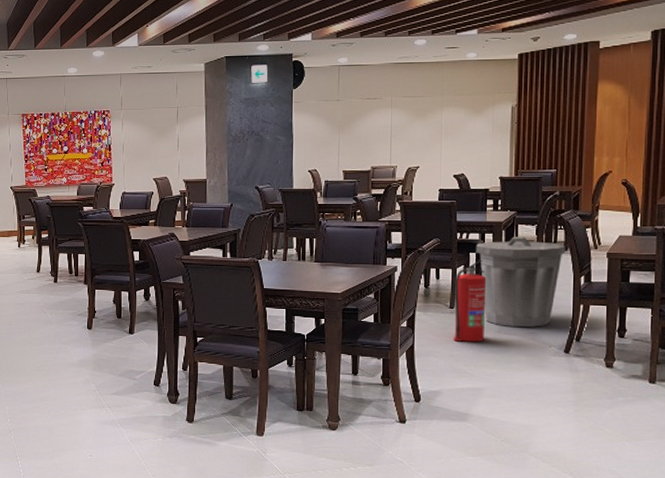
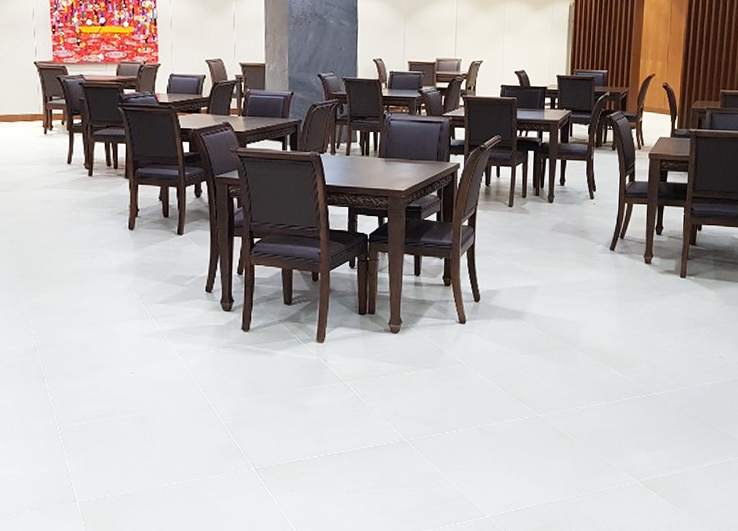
fire extinguisher: present [453,260,487,342] -> none [511,158,543,241]
trash can: present [476,236,566,327] -> none [534,135,614,225]

